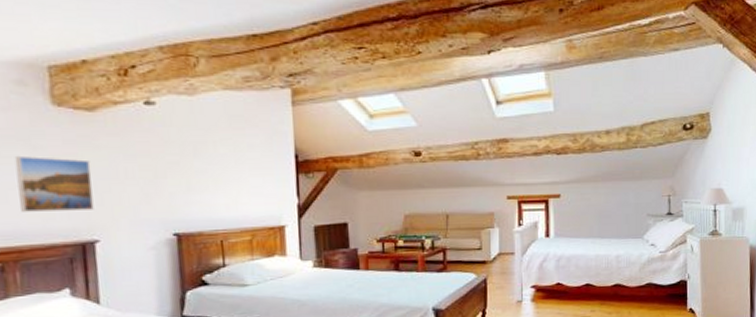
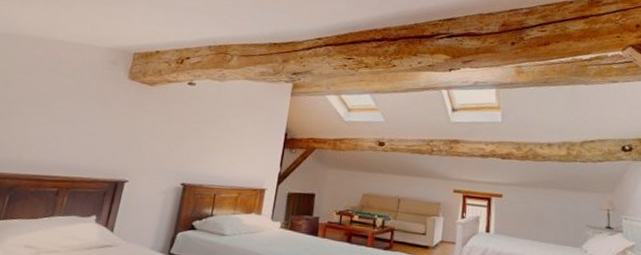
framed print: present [14,155,94,212] -> none [84,111,140,157]

